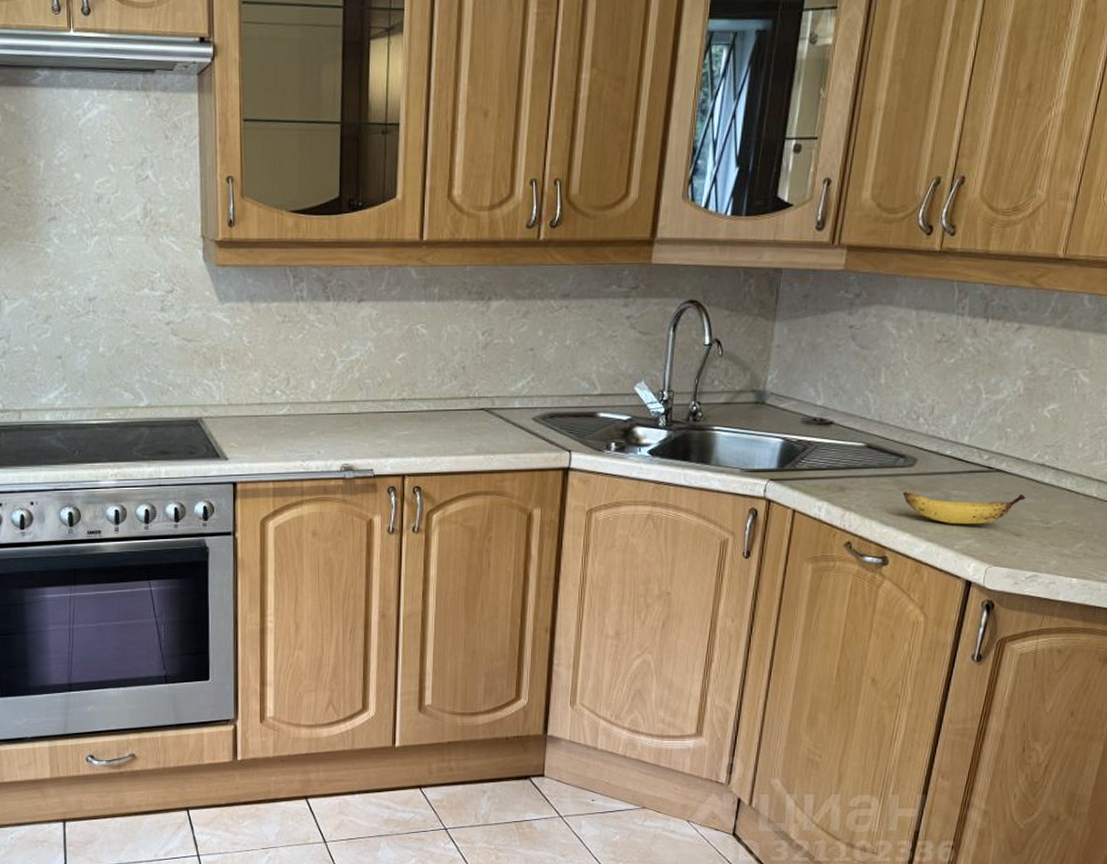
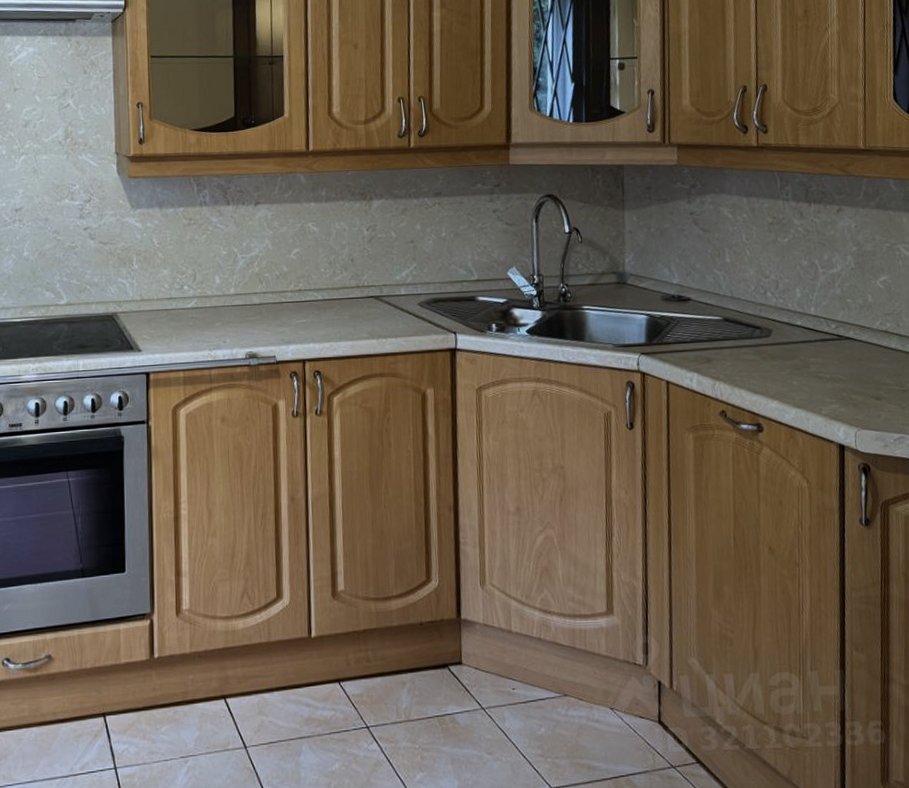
banana: present [903,492,1025,525] -> none [765,359,877,391]

